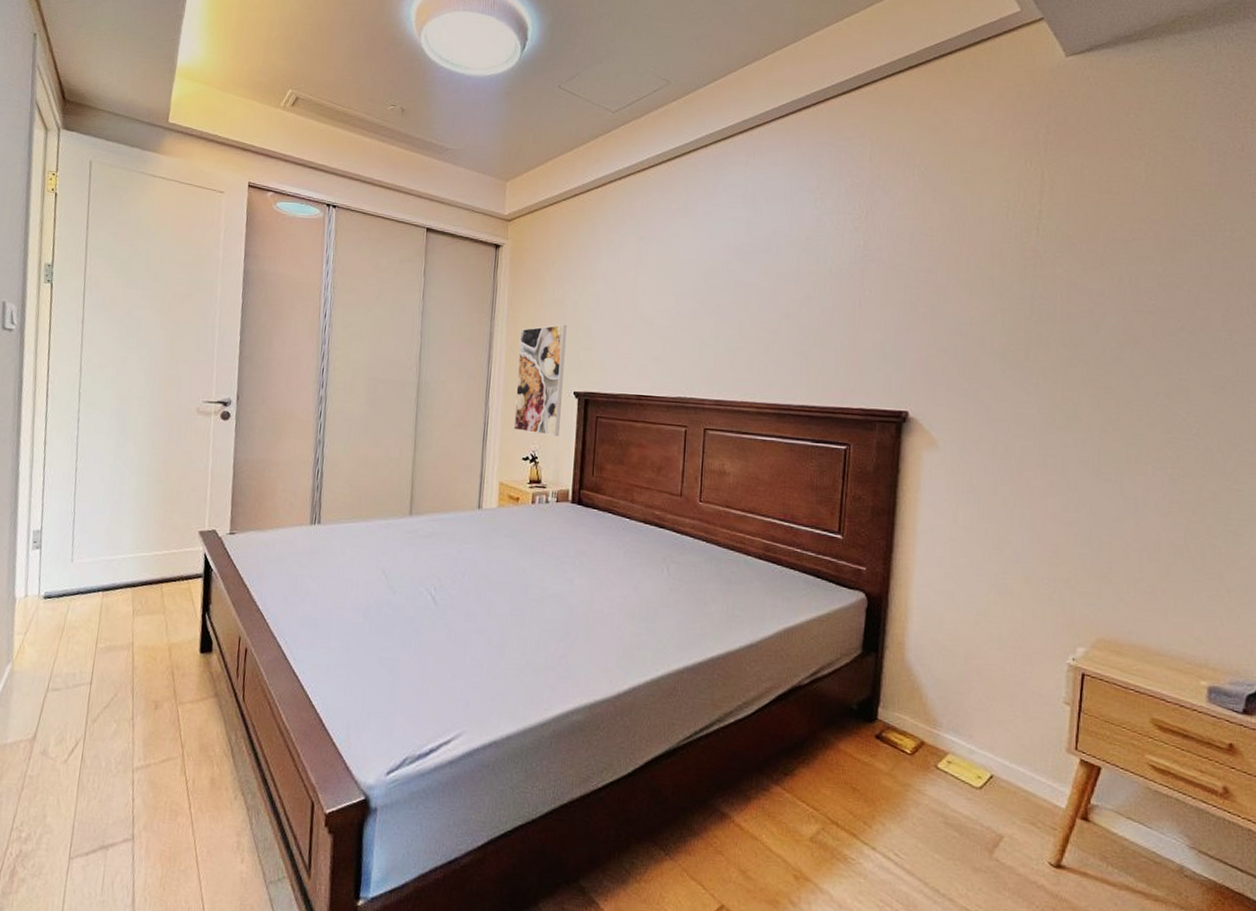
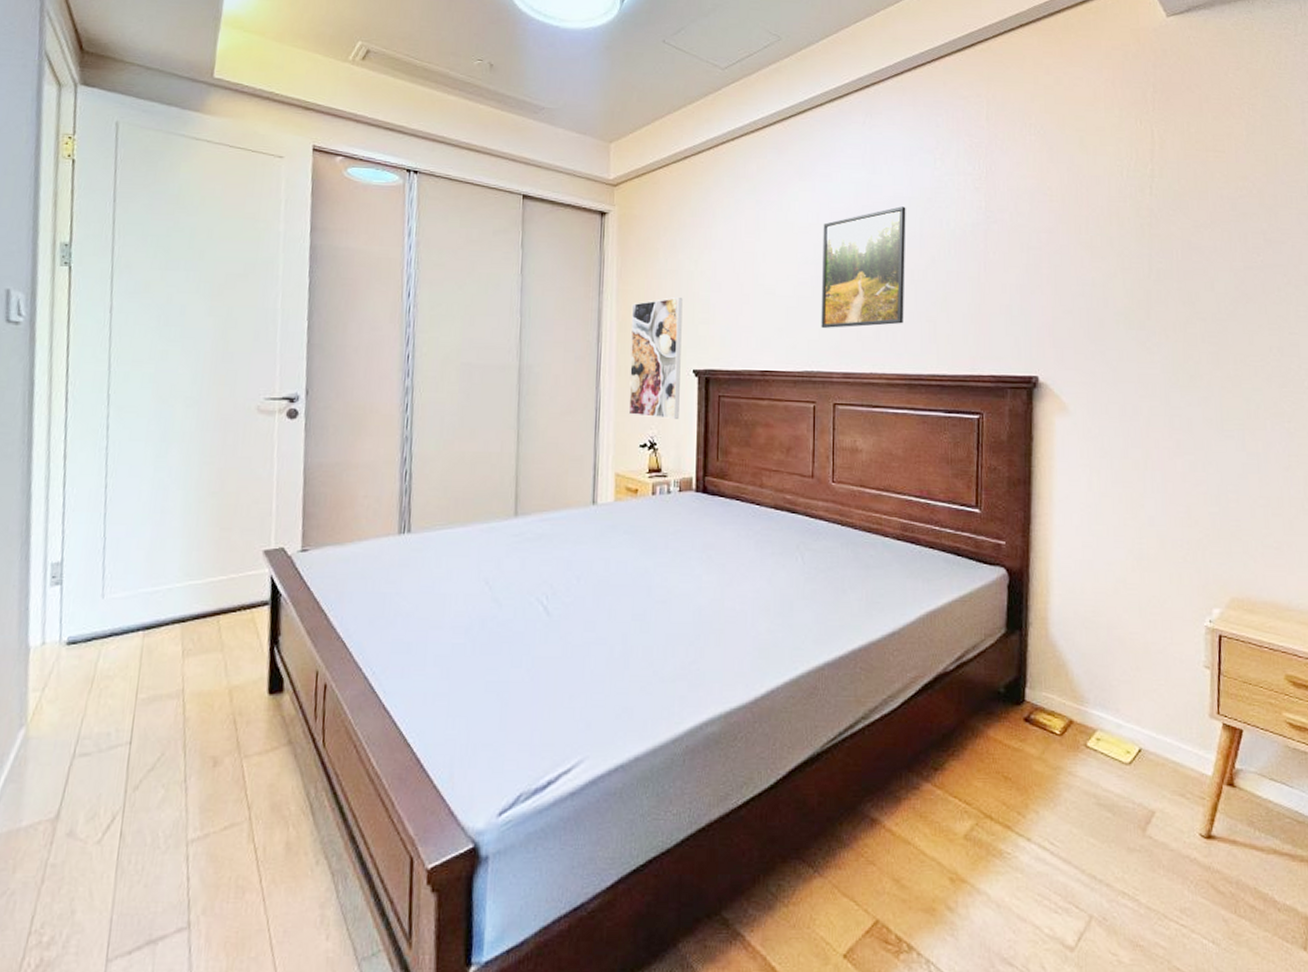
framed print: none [696,244,784,358] -> present [821,206,906,328]

